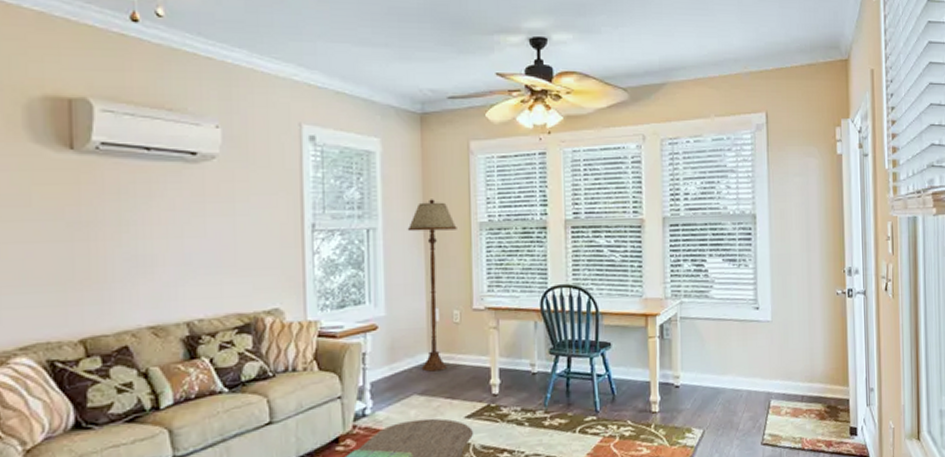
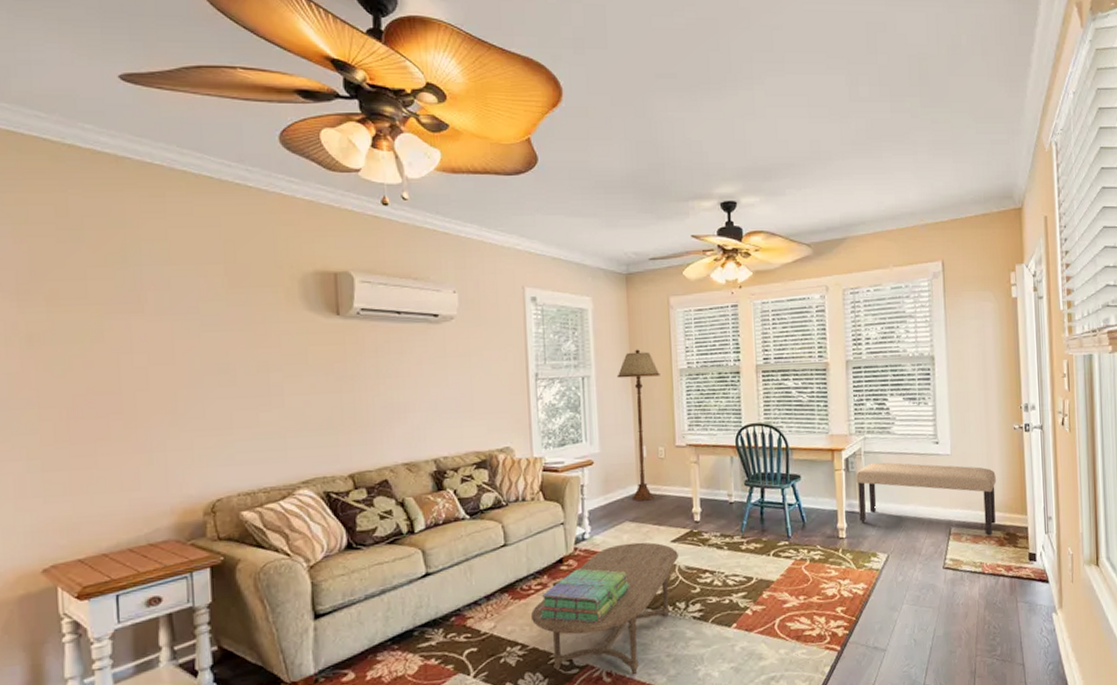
bench: none [671,329,818,409] -> present [856,462,996,536]

